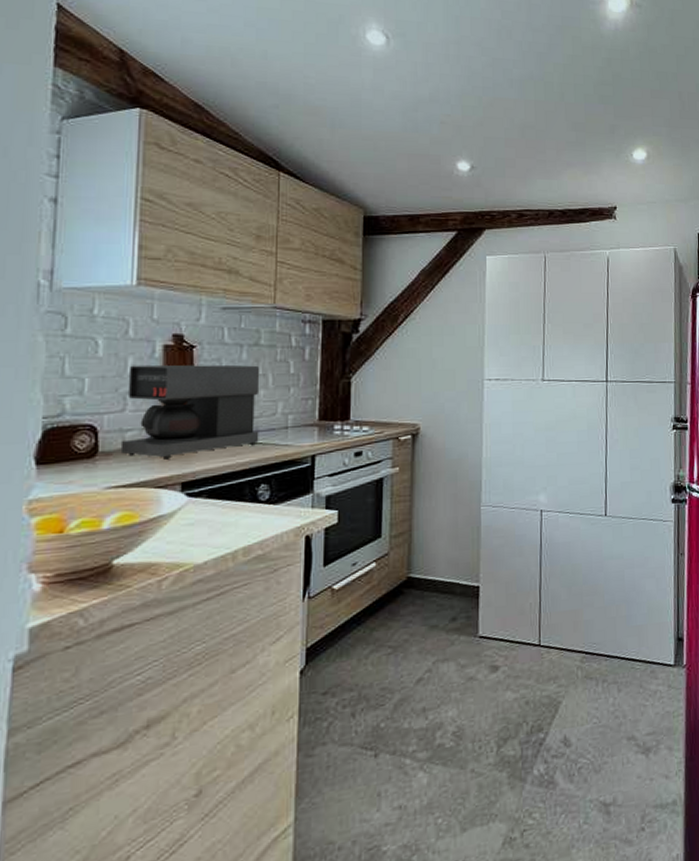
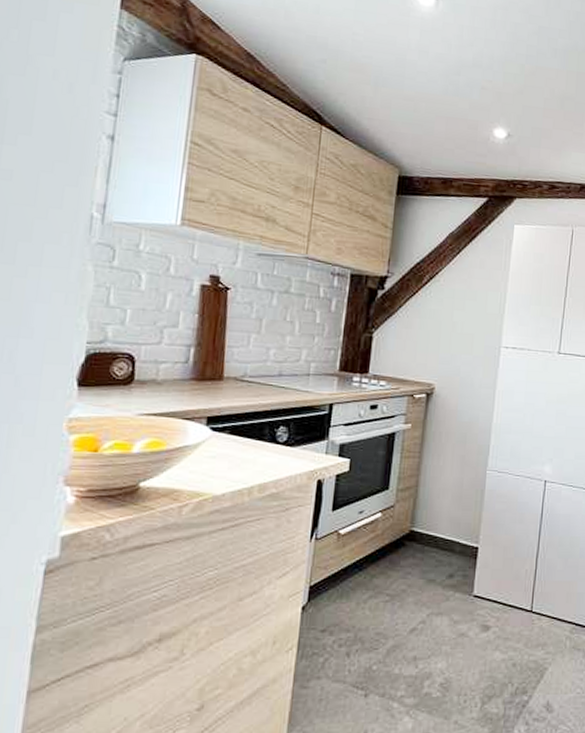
coffee maker: present [120,364,260,460] -> none [154,301,288,394]

